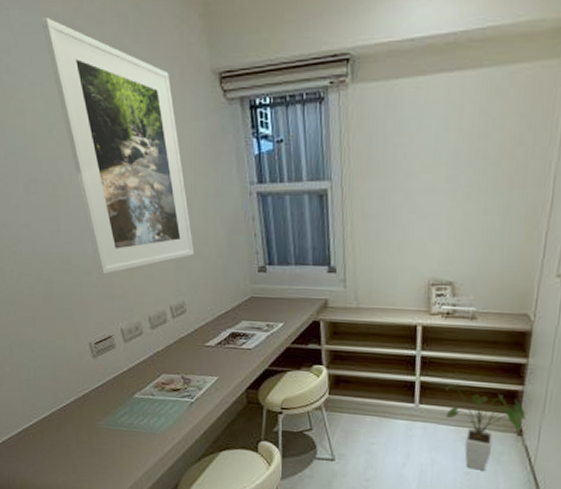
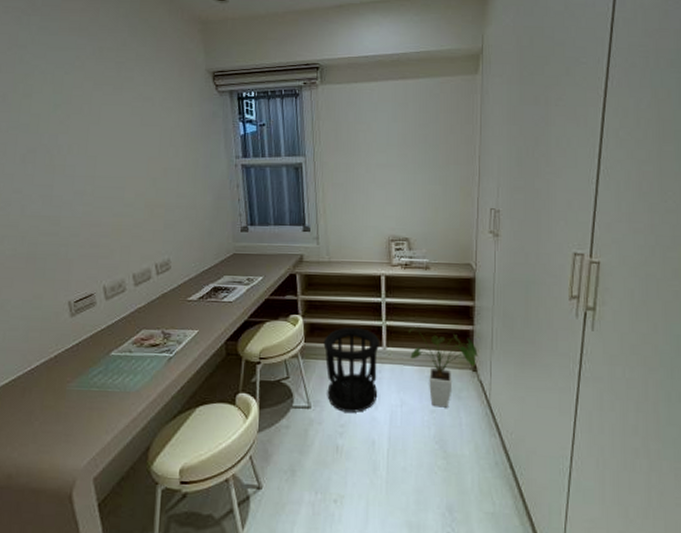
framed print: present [41,18,195,274] -> none [59,24,183,235]
wastebasket: none [349,381,413,469] -> present [323,327,380,413]

